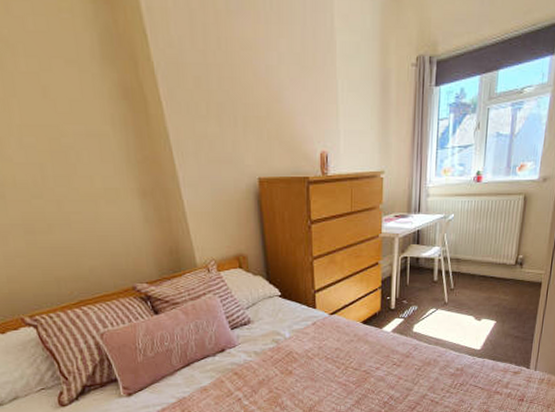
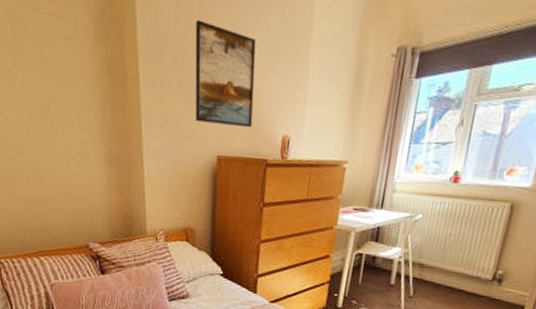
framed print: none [215,35,289,147] -> present [195,20,257,128]

